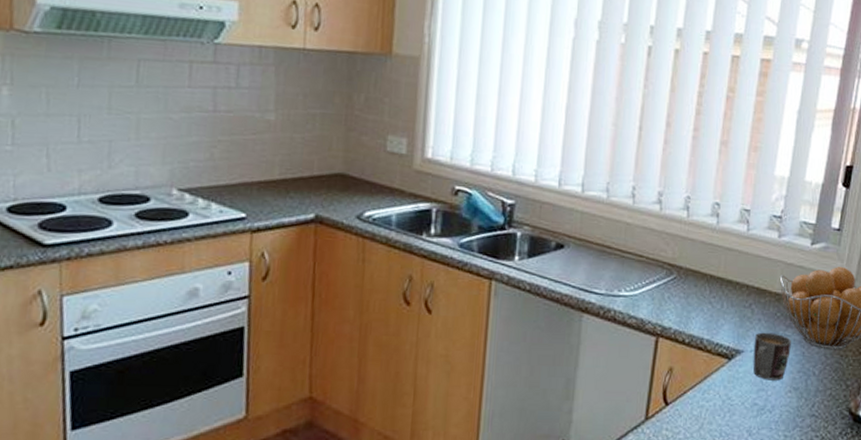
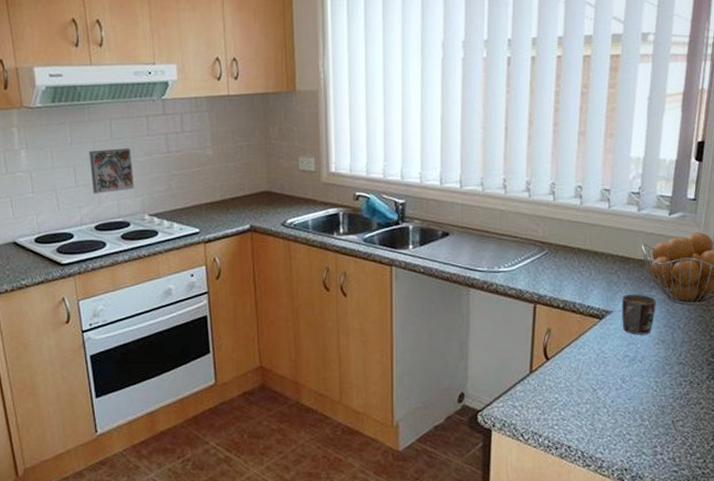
decorative tile: none [101,97,163,156] -> present [89,148,134,194]

